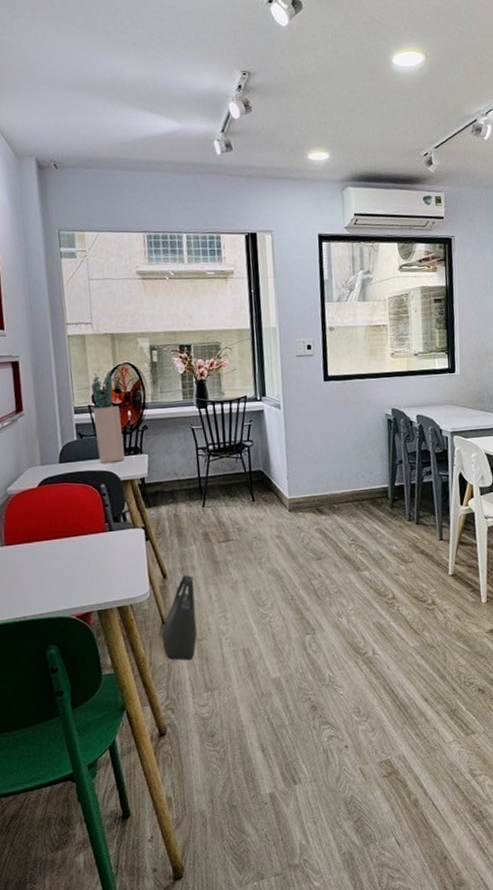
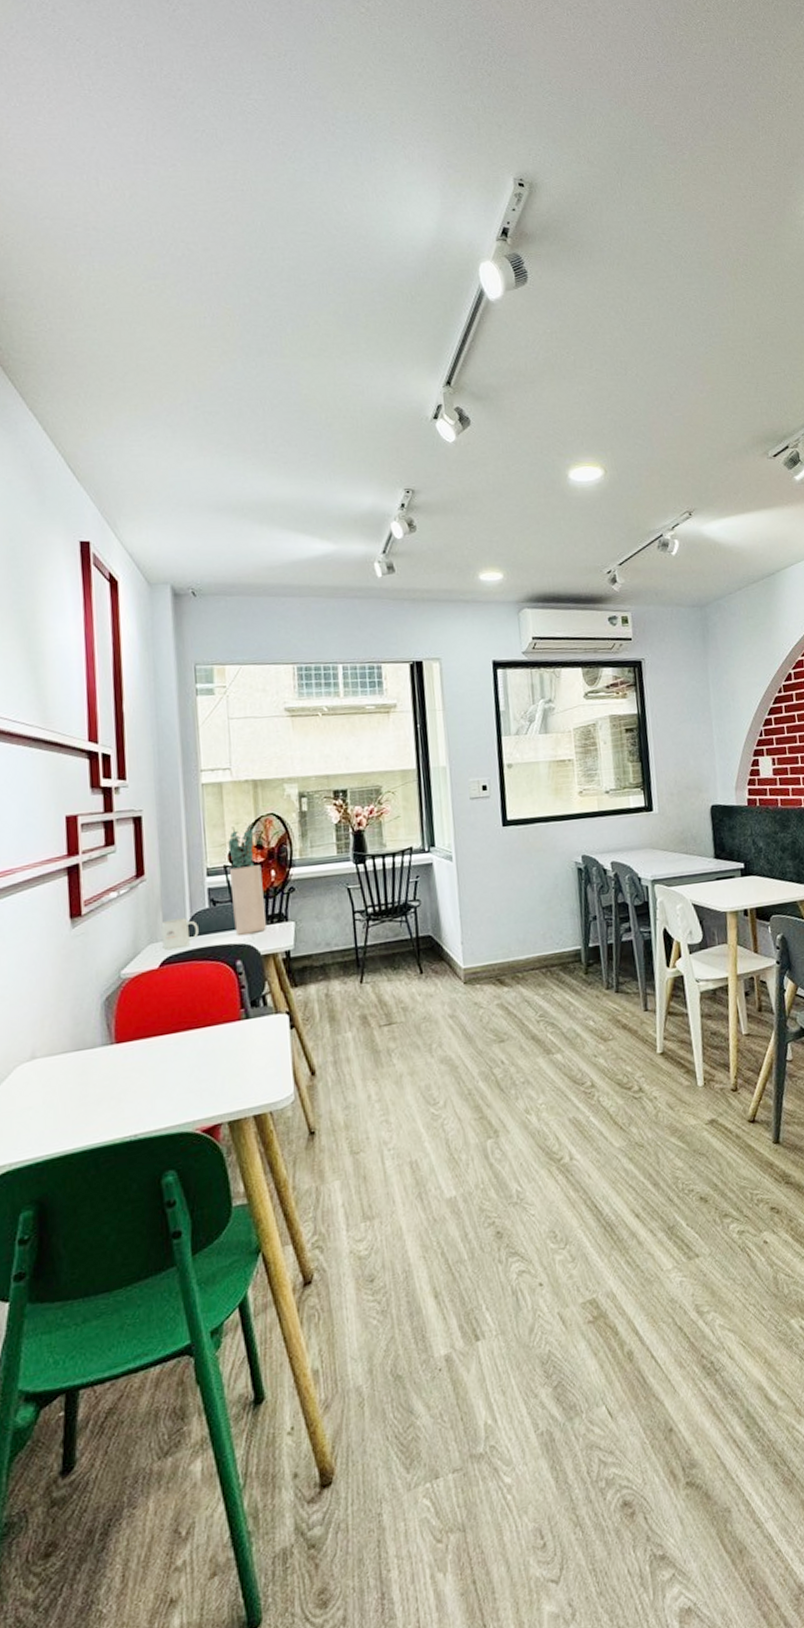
mug: none [38,447,69,474] -> present [161,918,199,951]
handbag: present [161,575,197,661] -> none [308,1069,353,1182]

